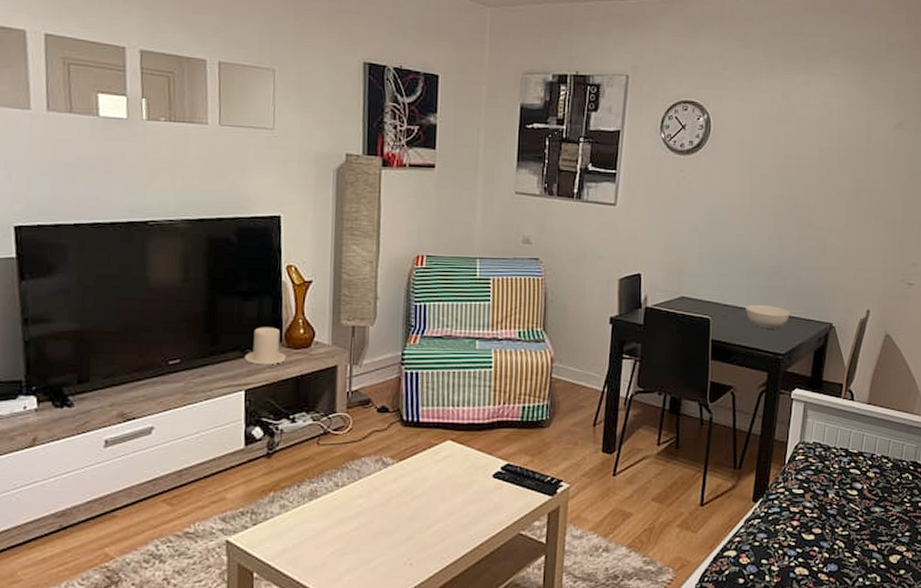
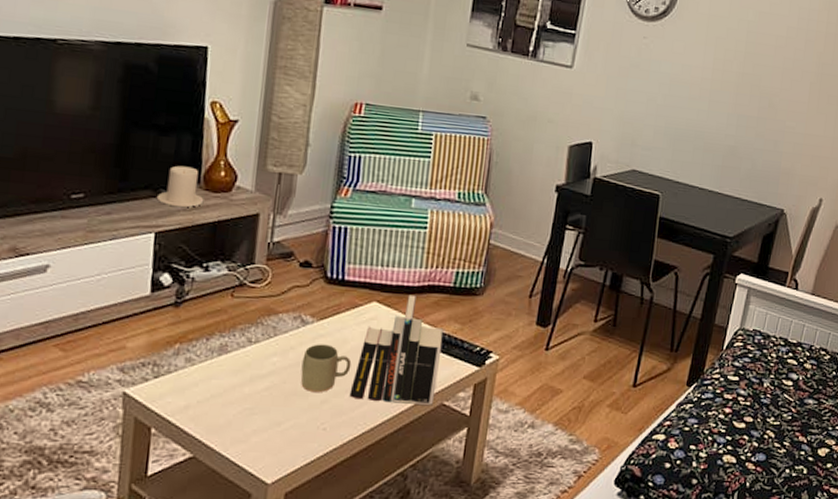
mug: none [385,484,432,530] -> present [300,344,352,393]
book: none [432,431,515,537] -> present [349,294,443,406]
bowl: present [746,304,791,329] -> none [697,183,743,211]

